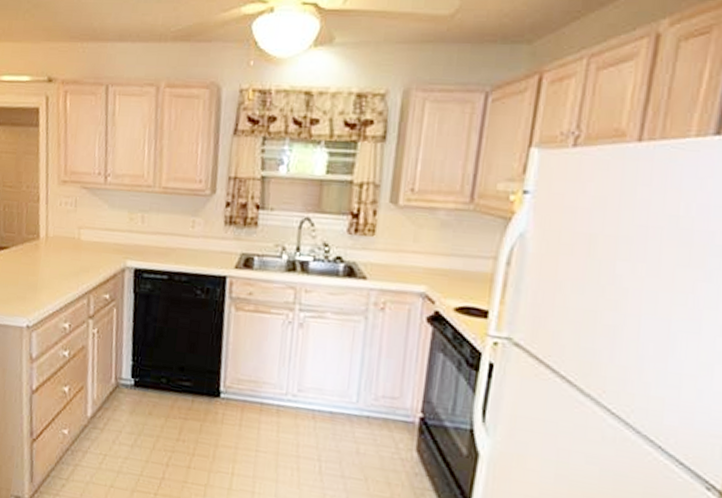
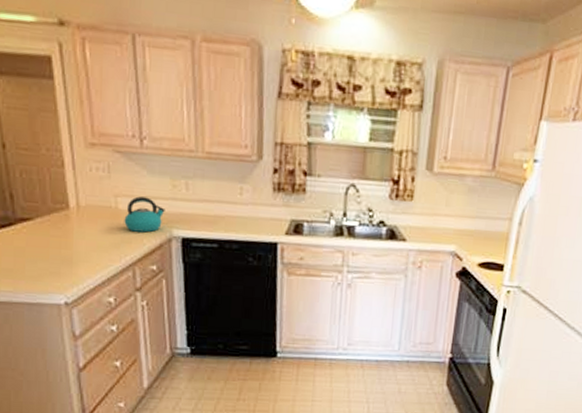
kettle: none [84,228,122,263] -> present [124,196,165,233]

